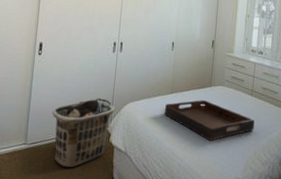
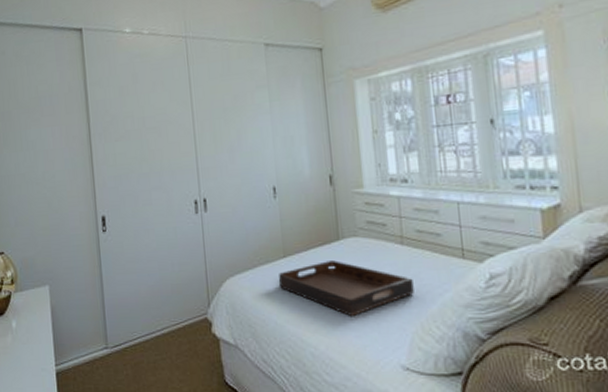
clothes hamper: present [52,98,115,168] -> none [132,277,212,374]

